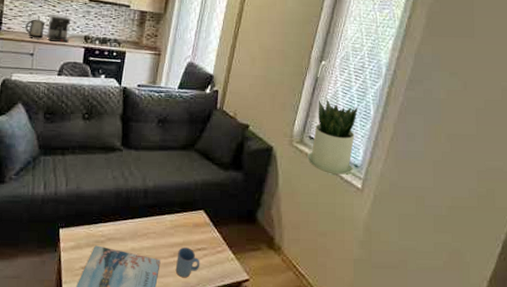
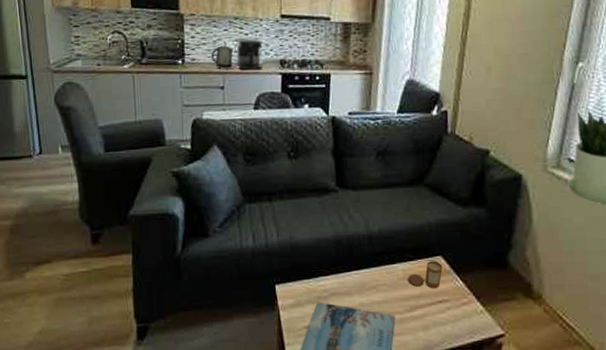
candle: none [174,214,204,238] -> present [408,261,443,289]
mug: present [175,247,200,278] -> none [413,300,443,335]

